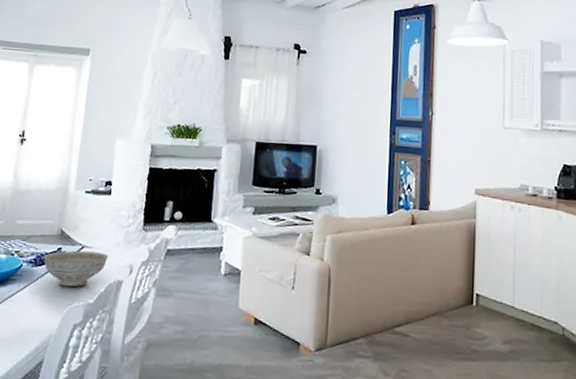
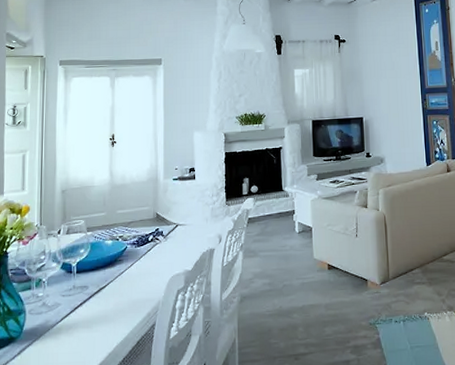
decorative bowl: present [43,250,109,288] -> none [144,228,200,260]

